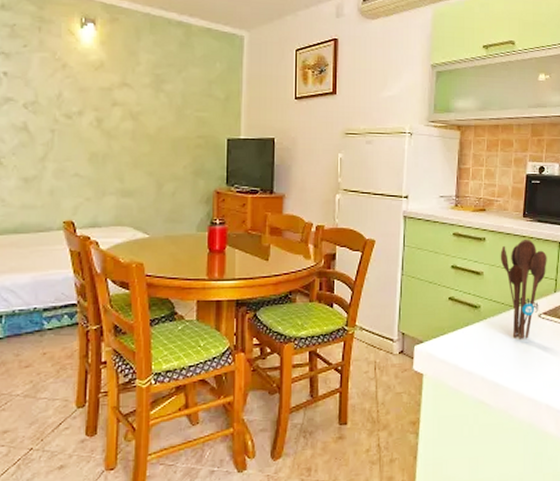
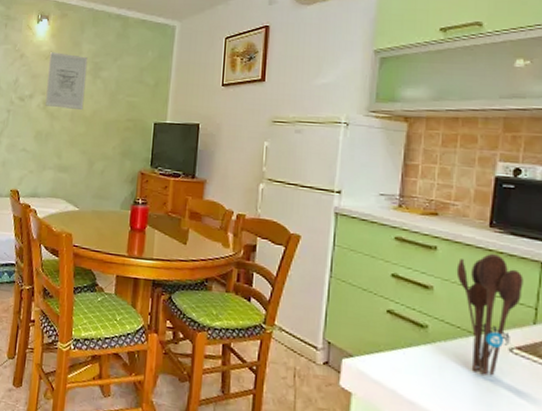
wall art: none [99,62,147,128] -> present [45,52,88,111]

